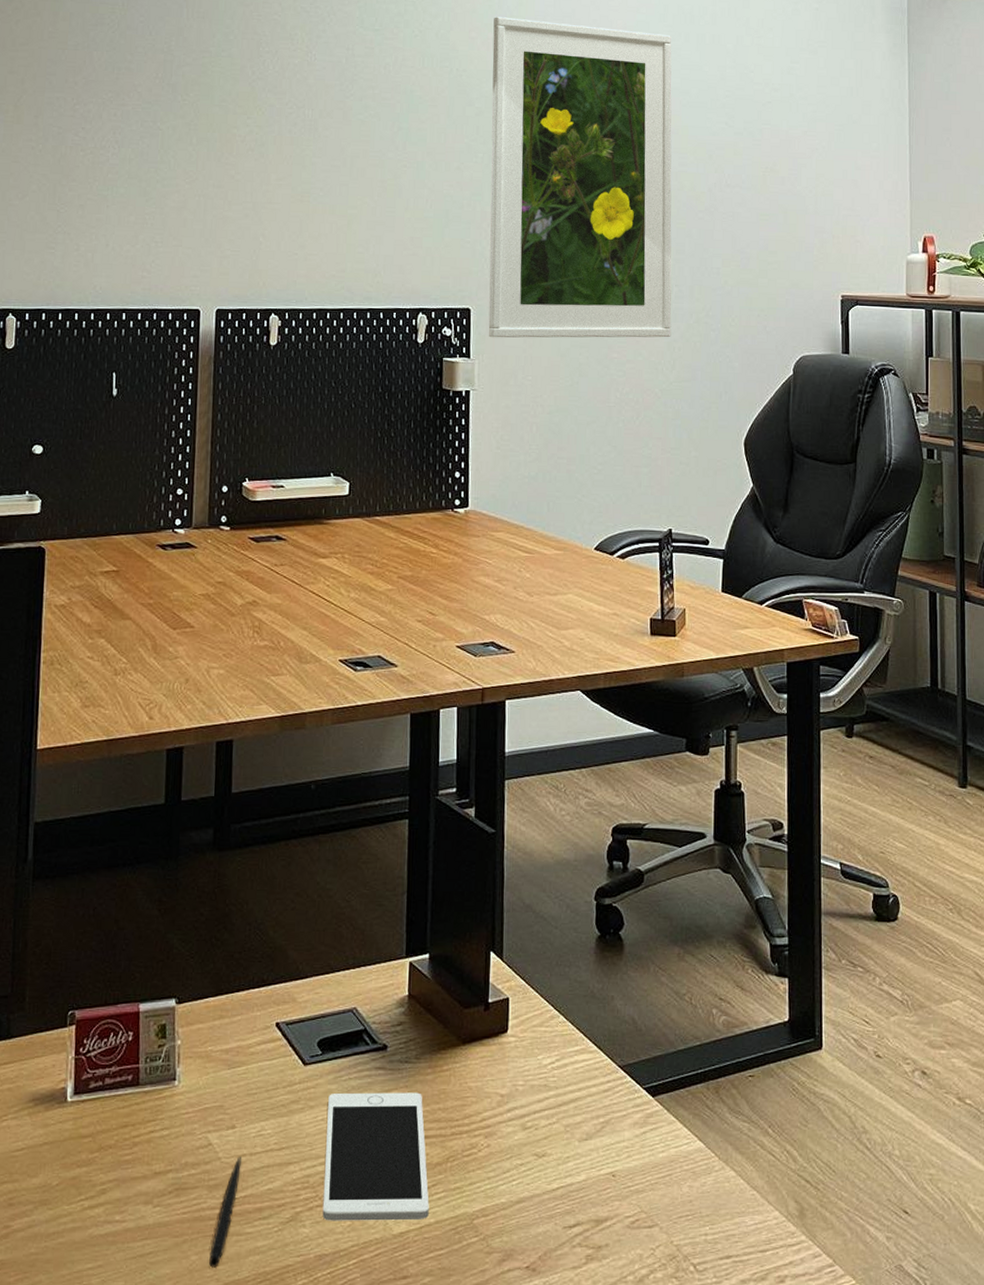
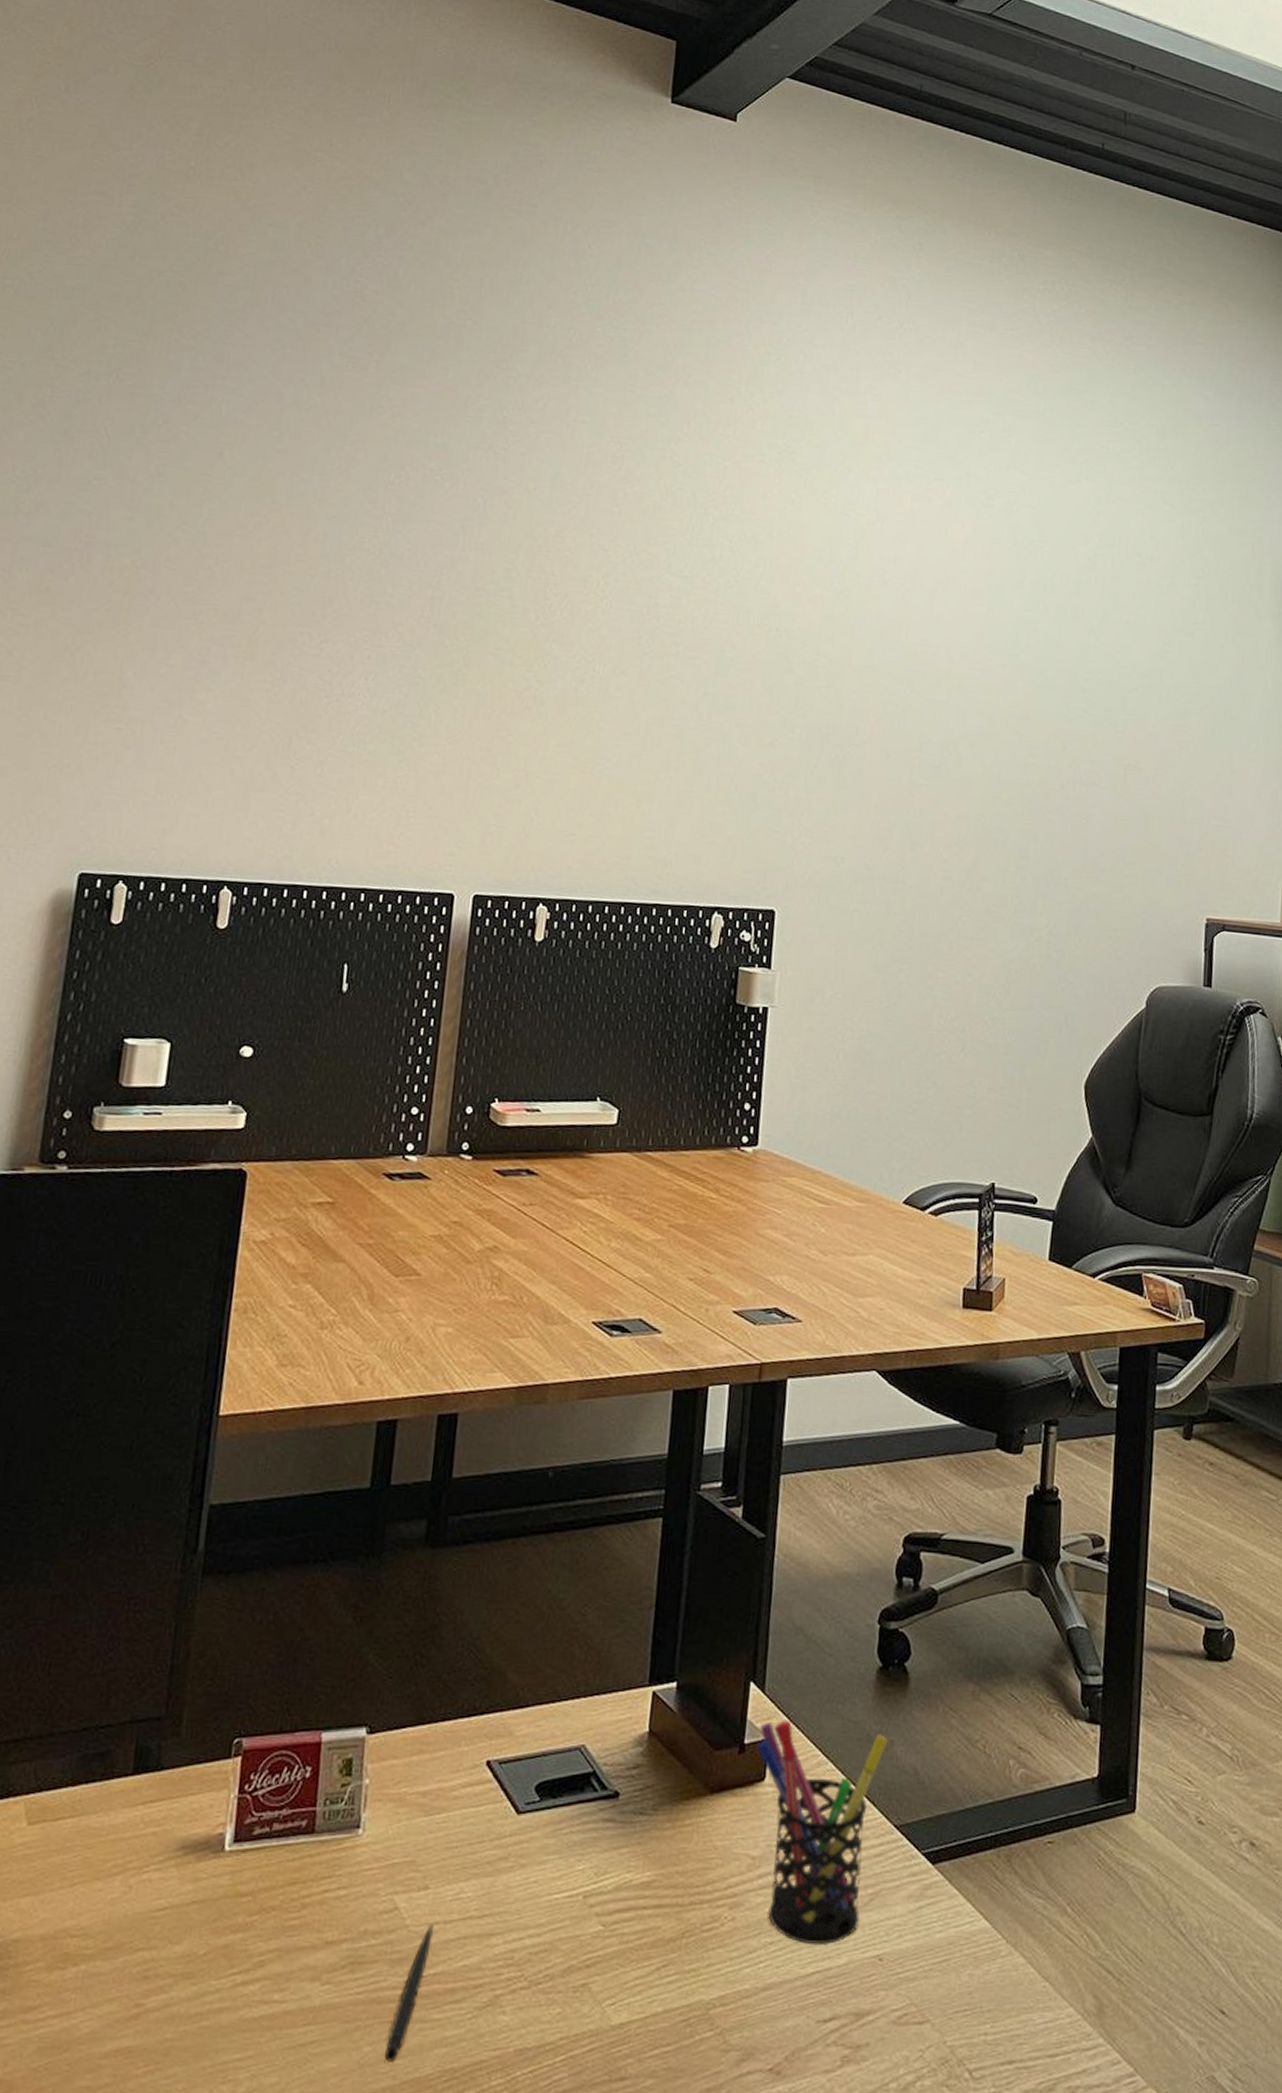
cell phone: present [322,1092,429,1221] -> none [527,1849,658,2009]
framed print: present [488,17,672,338] -> none [794,570,1028,957]
pen holder: none [499,982,609,1166] -> present [756,1720,888,1946]

